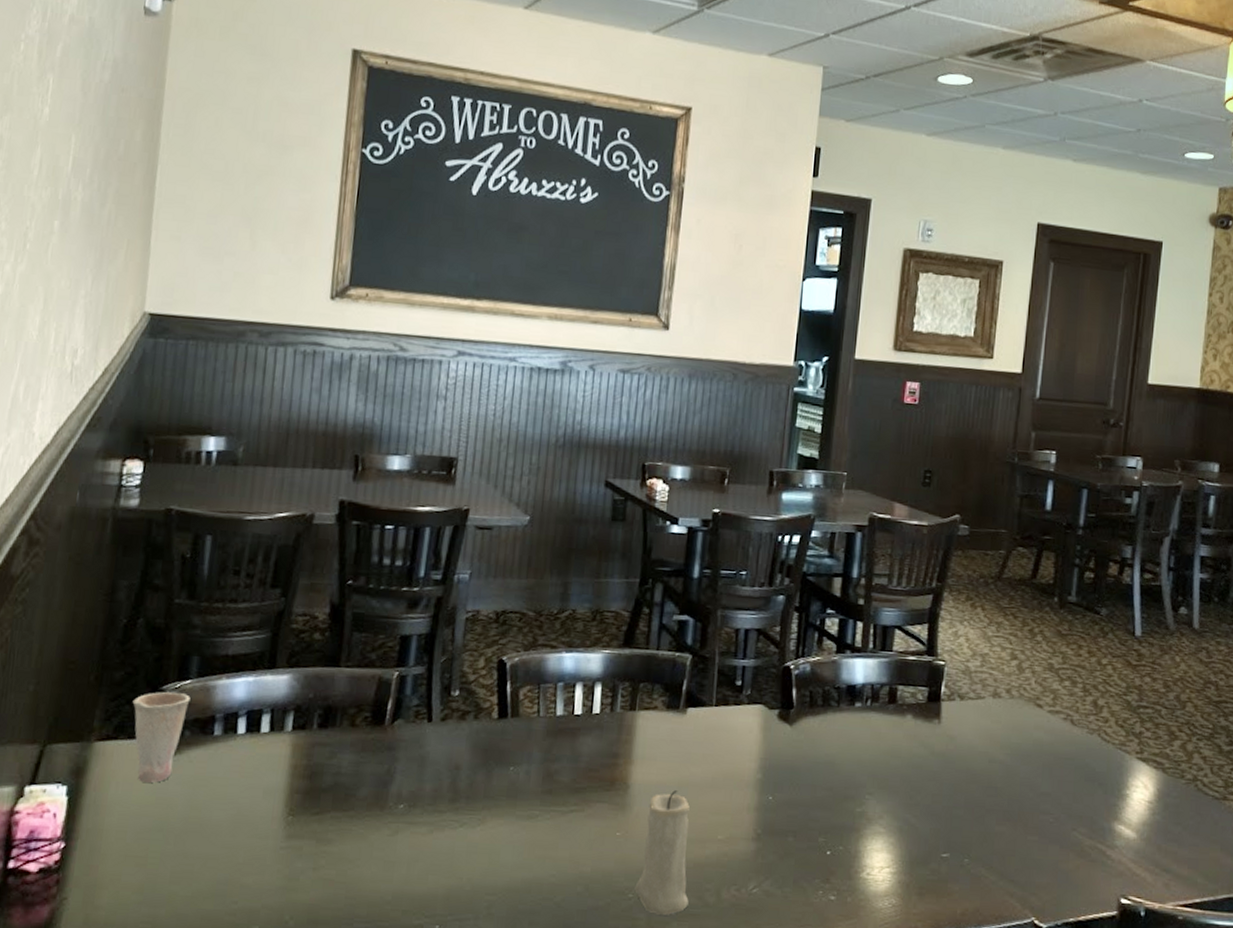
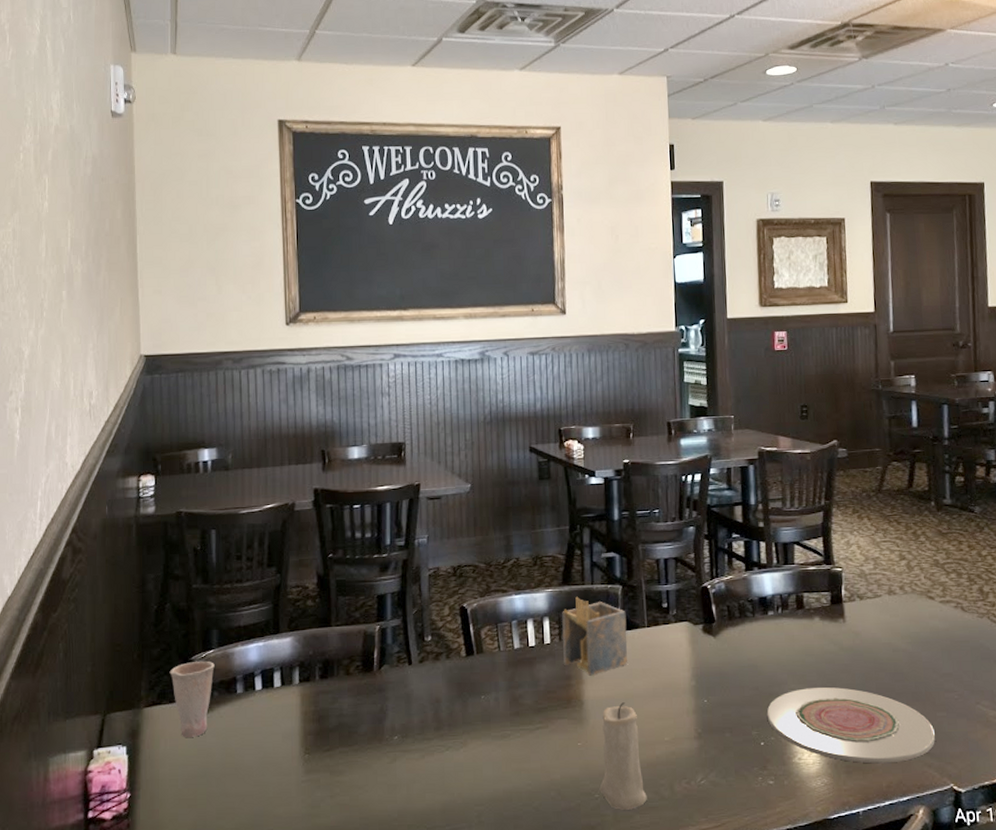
napkin holder: none [612,662,693,756] -> present [562,596,628,676]
plate: none [837,794,1023,888] -> present [766,687,936,764]

